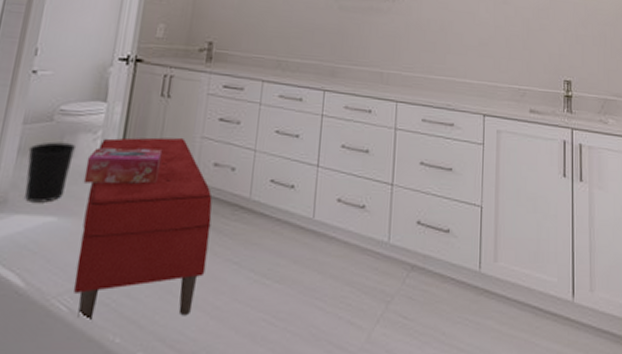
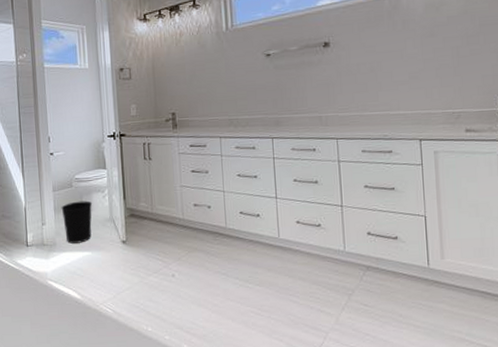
bench: present [73,137,213,320] -> none [108,188,202,317]
tissue box: present [83,147,163,184] -> none [102,198,155,228]

